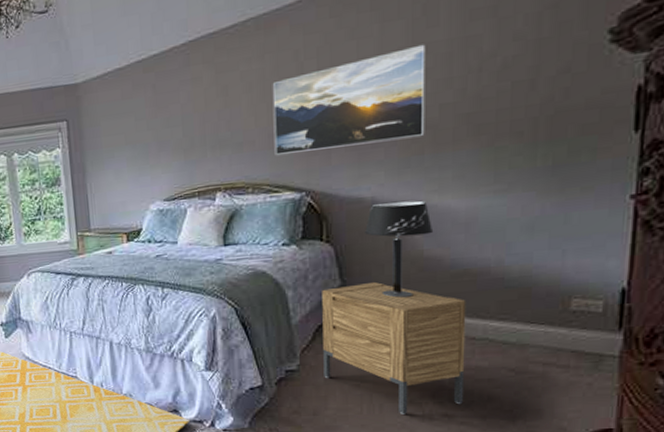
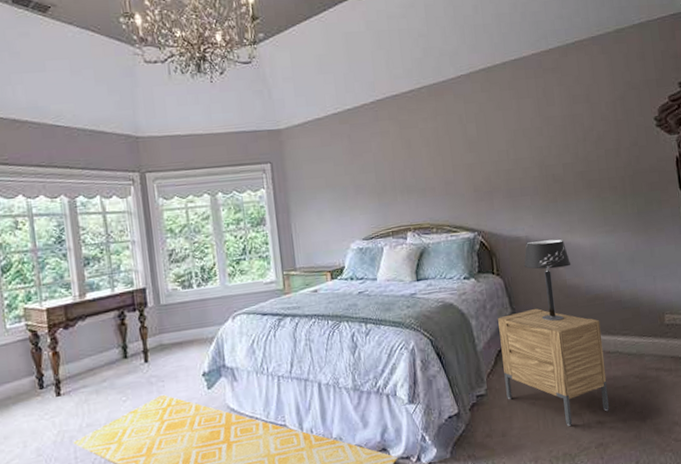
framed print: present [272,44,426,155] -> none [444,118,556,200]

